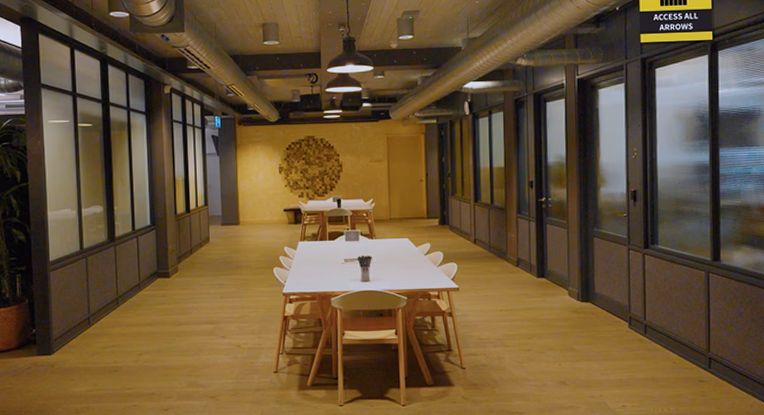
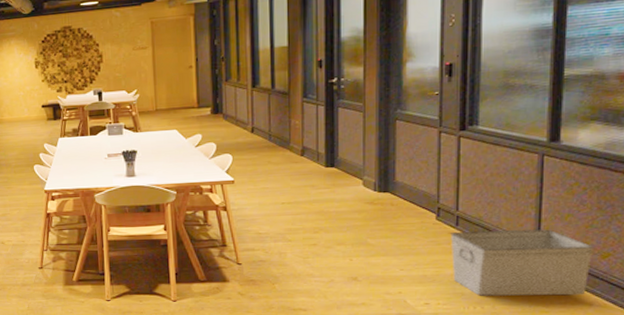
storage bin: none [640,338,751,399] -> present [450,229,593,296]

